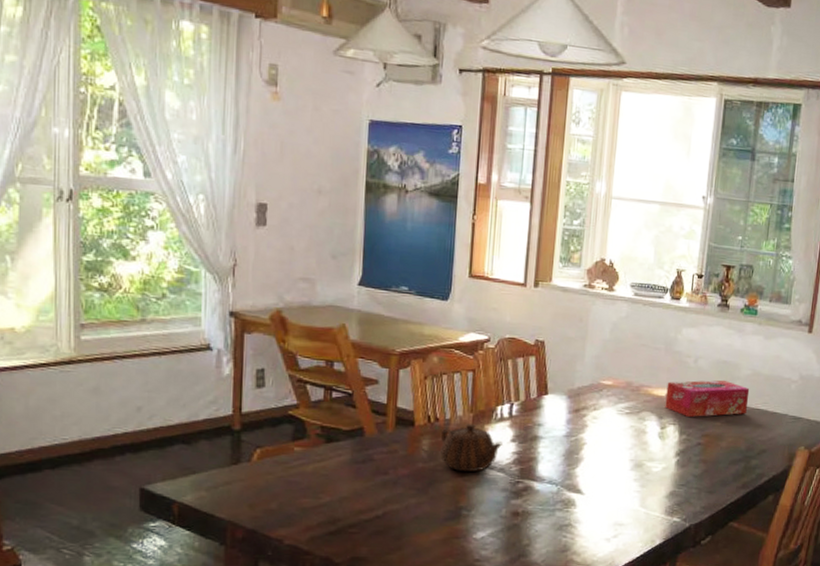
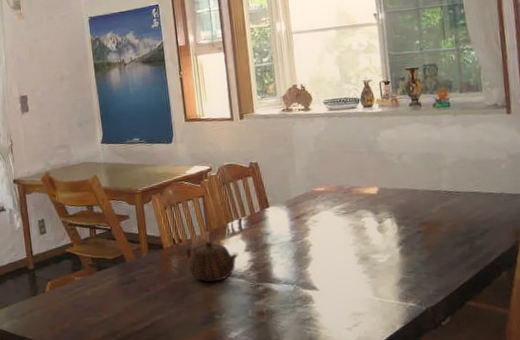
tissue box: present [665,380,750,417] -> none [376,170,460,209]

